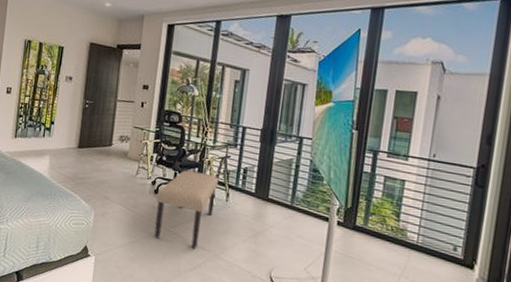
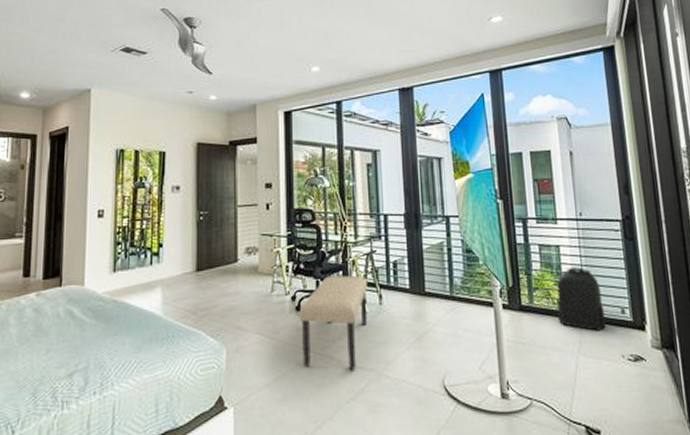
backpack: none [387,201,438,261] -> present [557,266,607,331]

